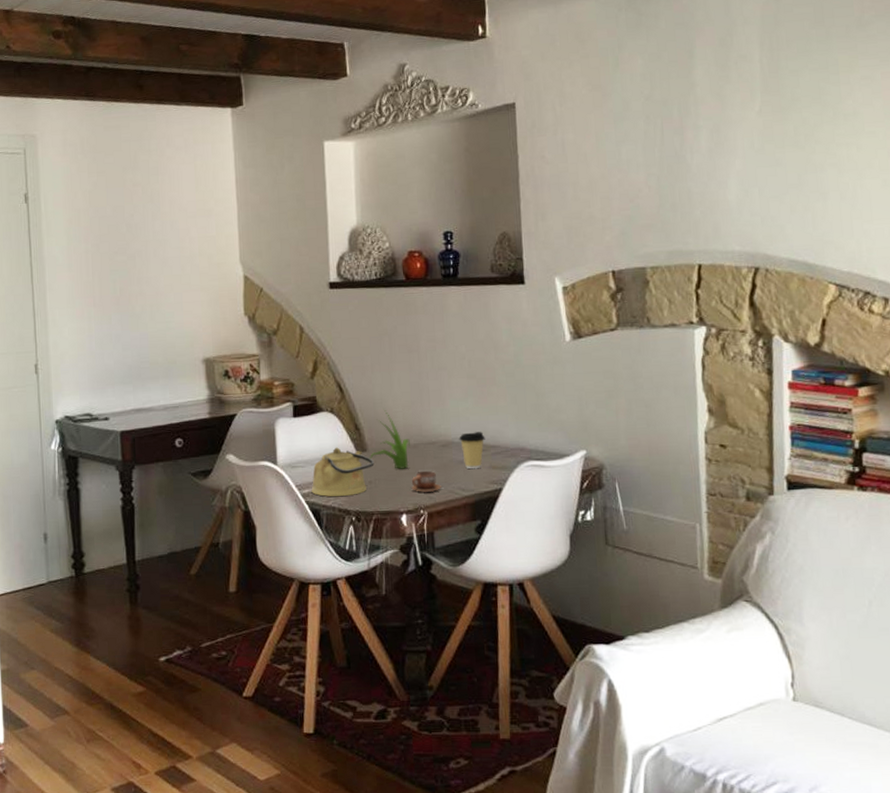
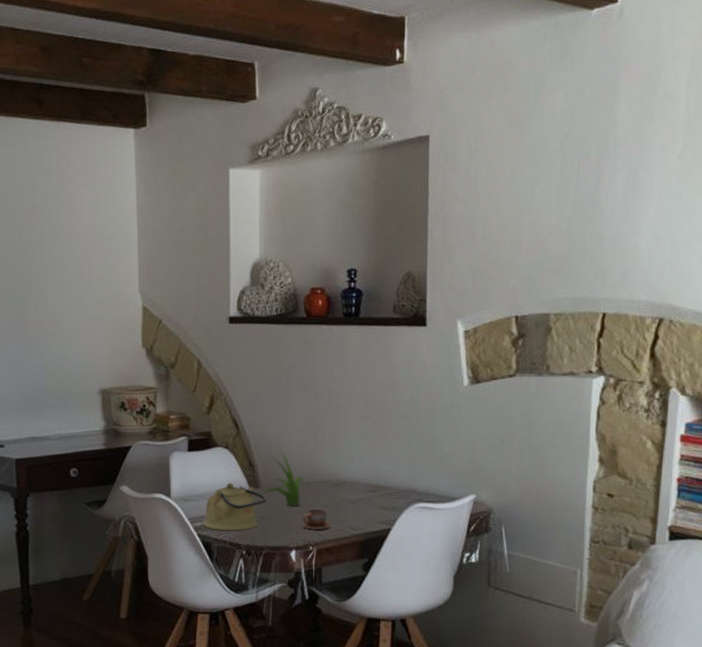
coffee cup: present [459,432,485,470] -> none [351,473,377,509]

